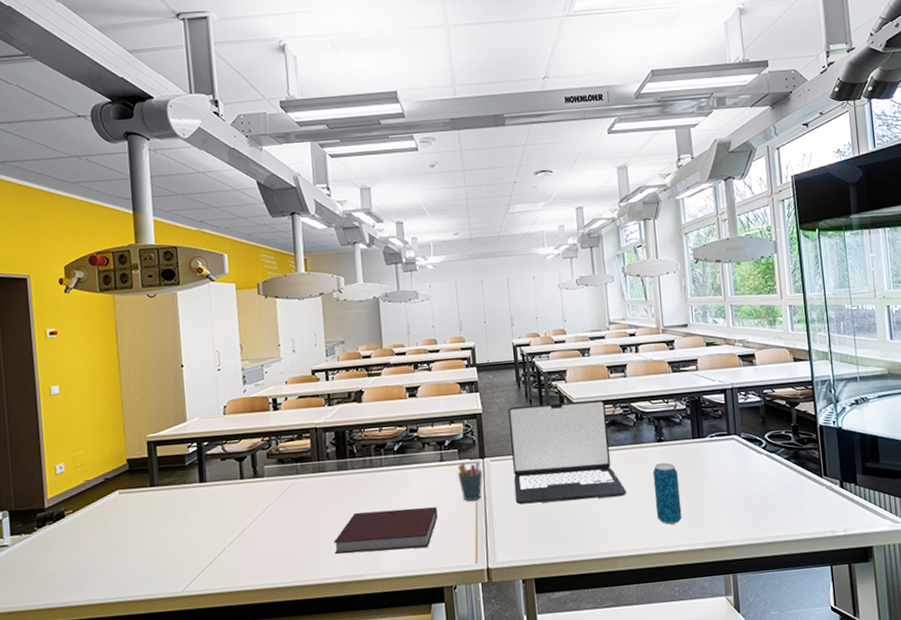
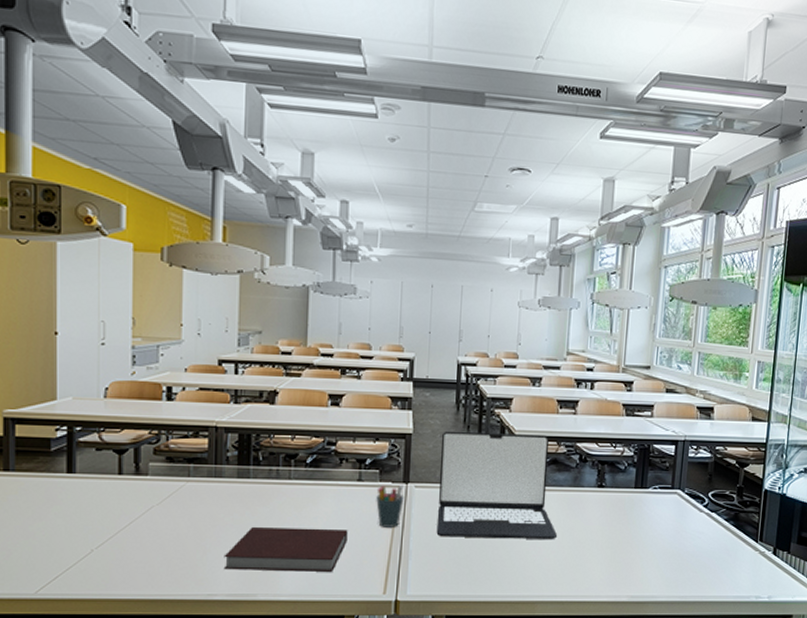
beverage can: present [652,462,682,525] -> none [584,510,614,574]

